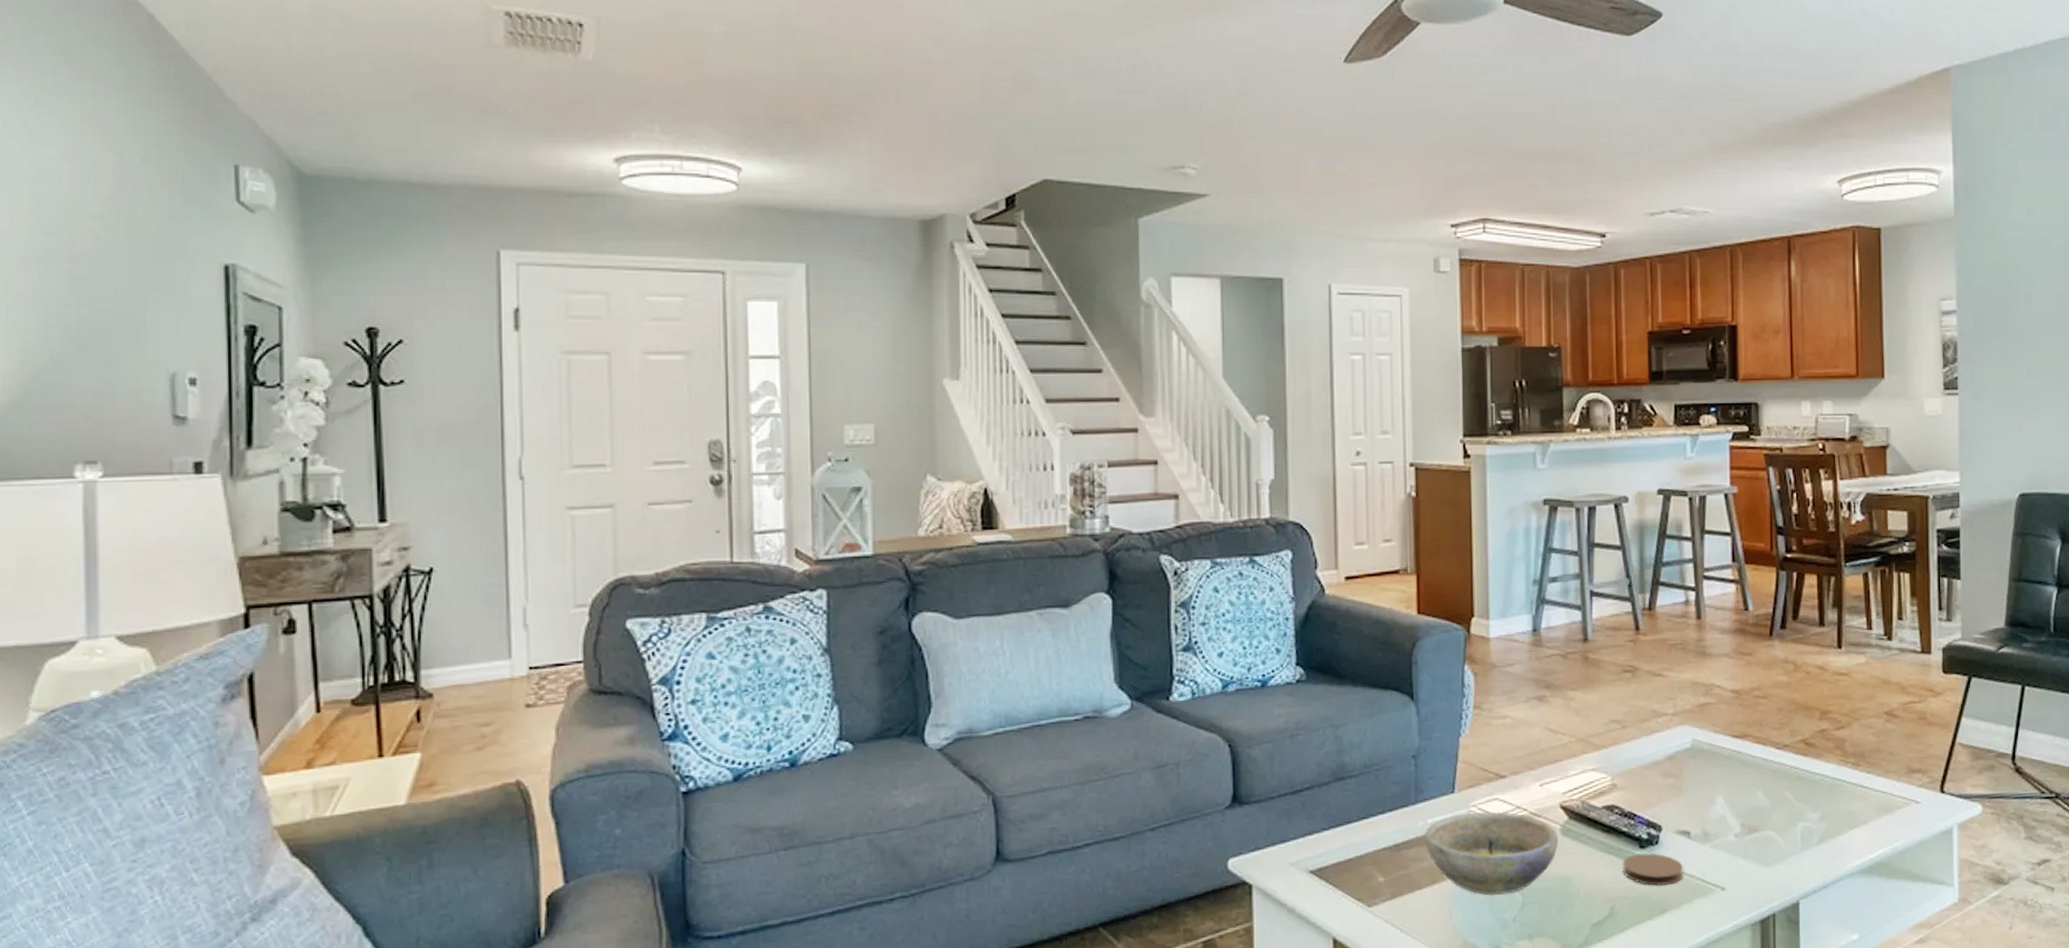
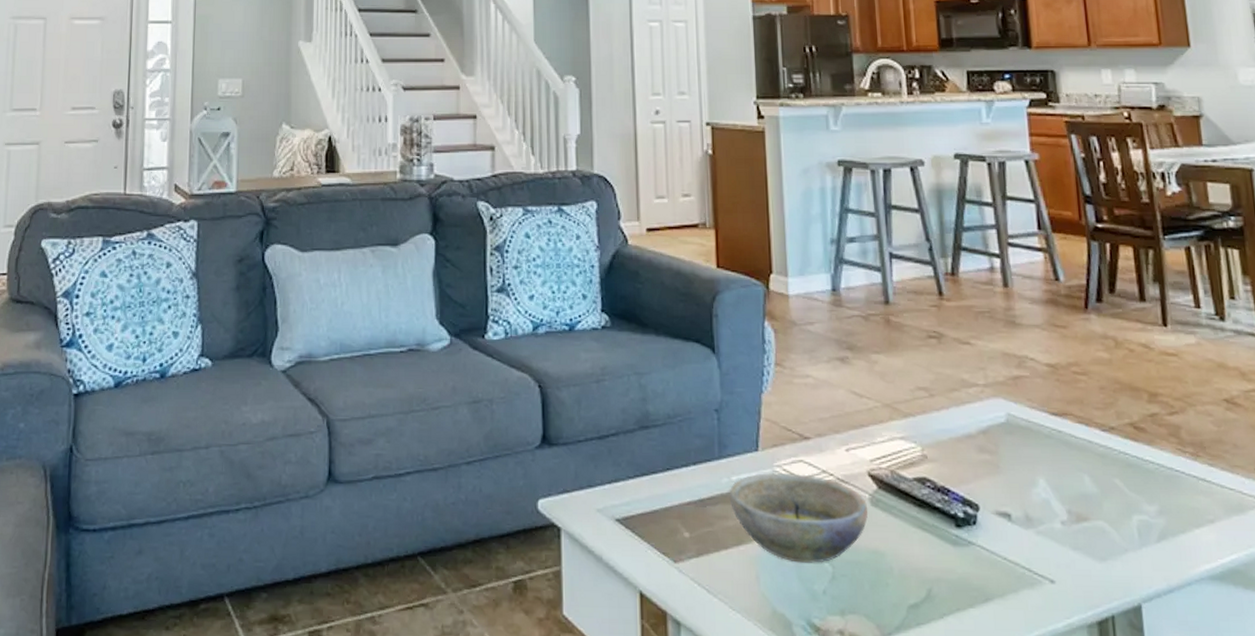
coaster: present [1623,852,1684,886] -> none [938,533,1007,572]

